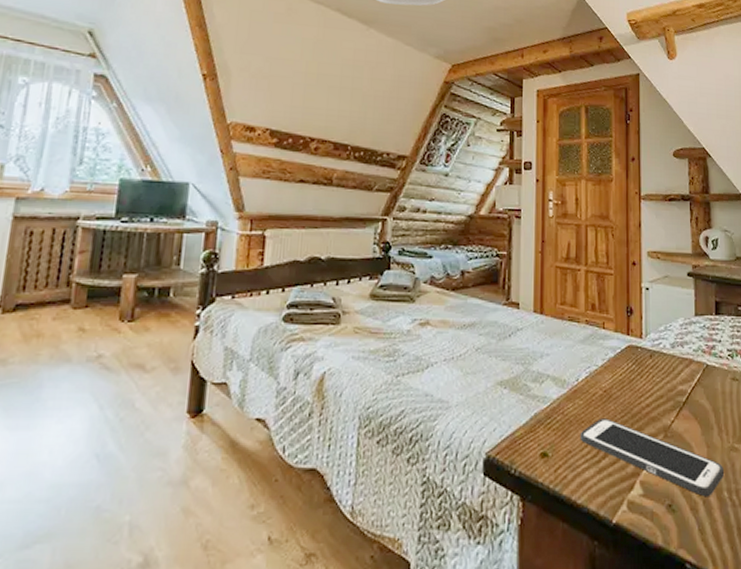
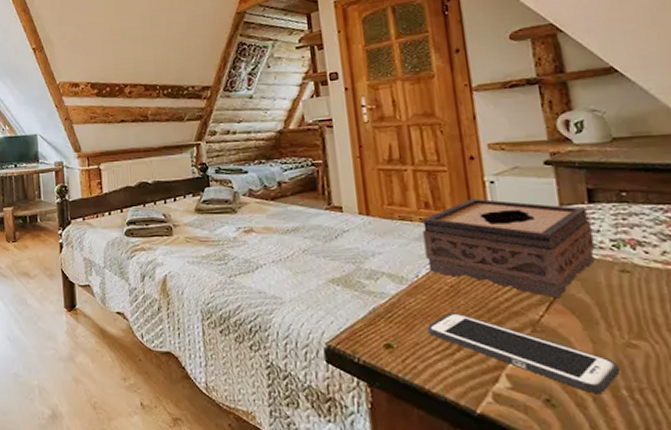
tissue box: none [587,303,717,404] -> present [423,198,596,299]

